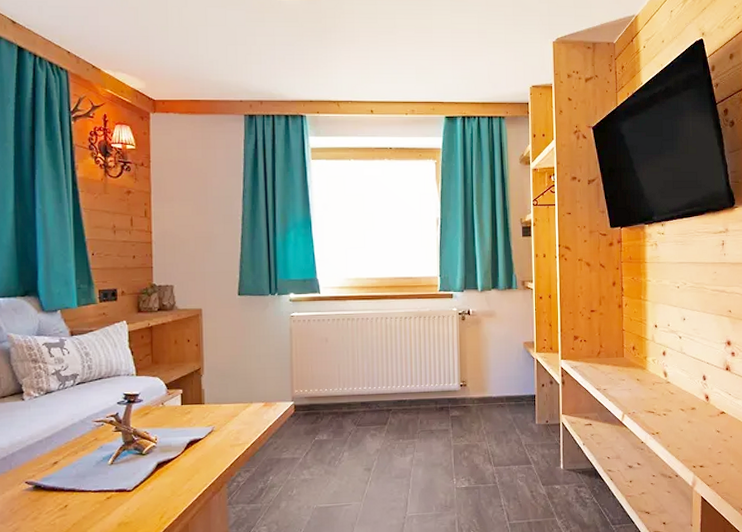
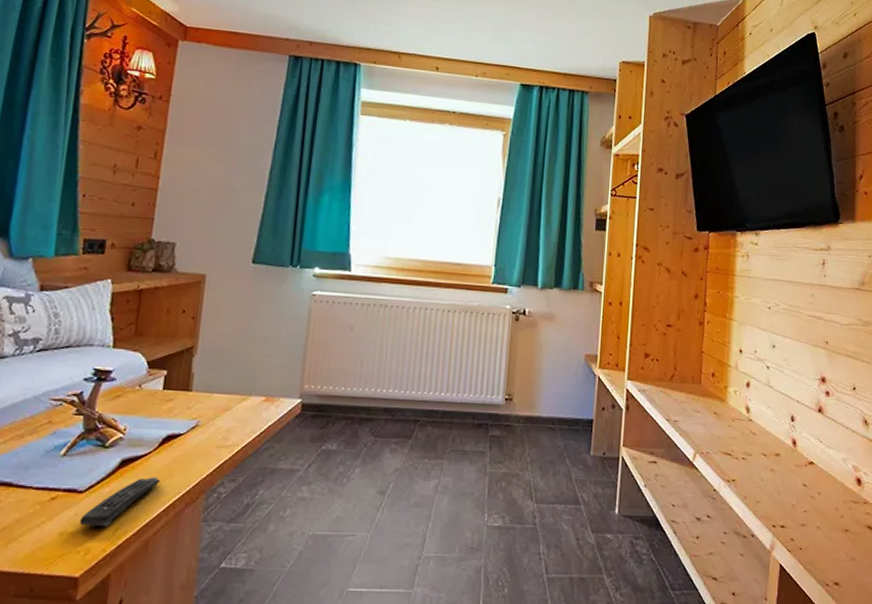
remote control: none [132,474,190,516] -> present [79,477,160,526]

